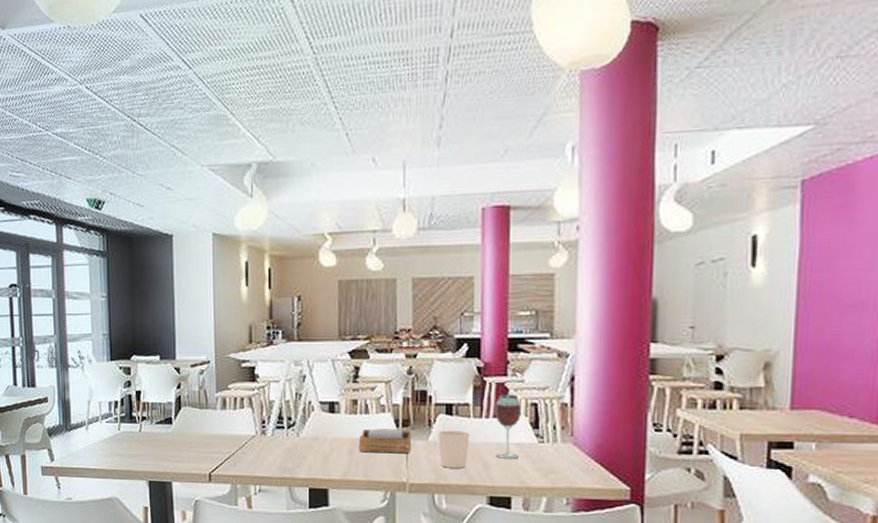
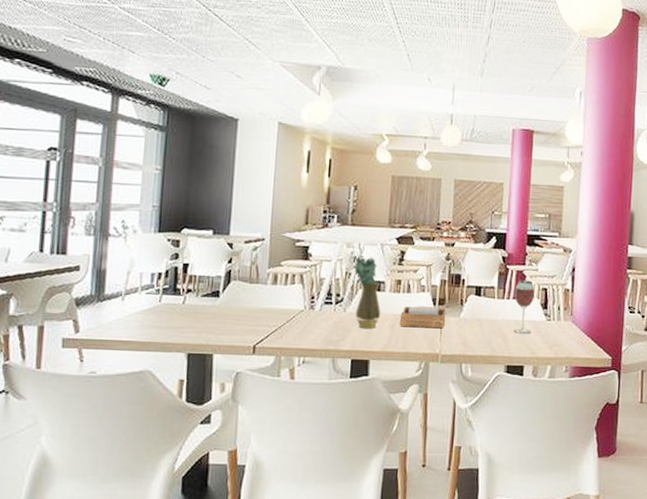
vase: none [302,373,338,454] -> present [352,254,381,328]
dixie cup: present [438,430,471,468] -> none [468,308,494,342]

